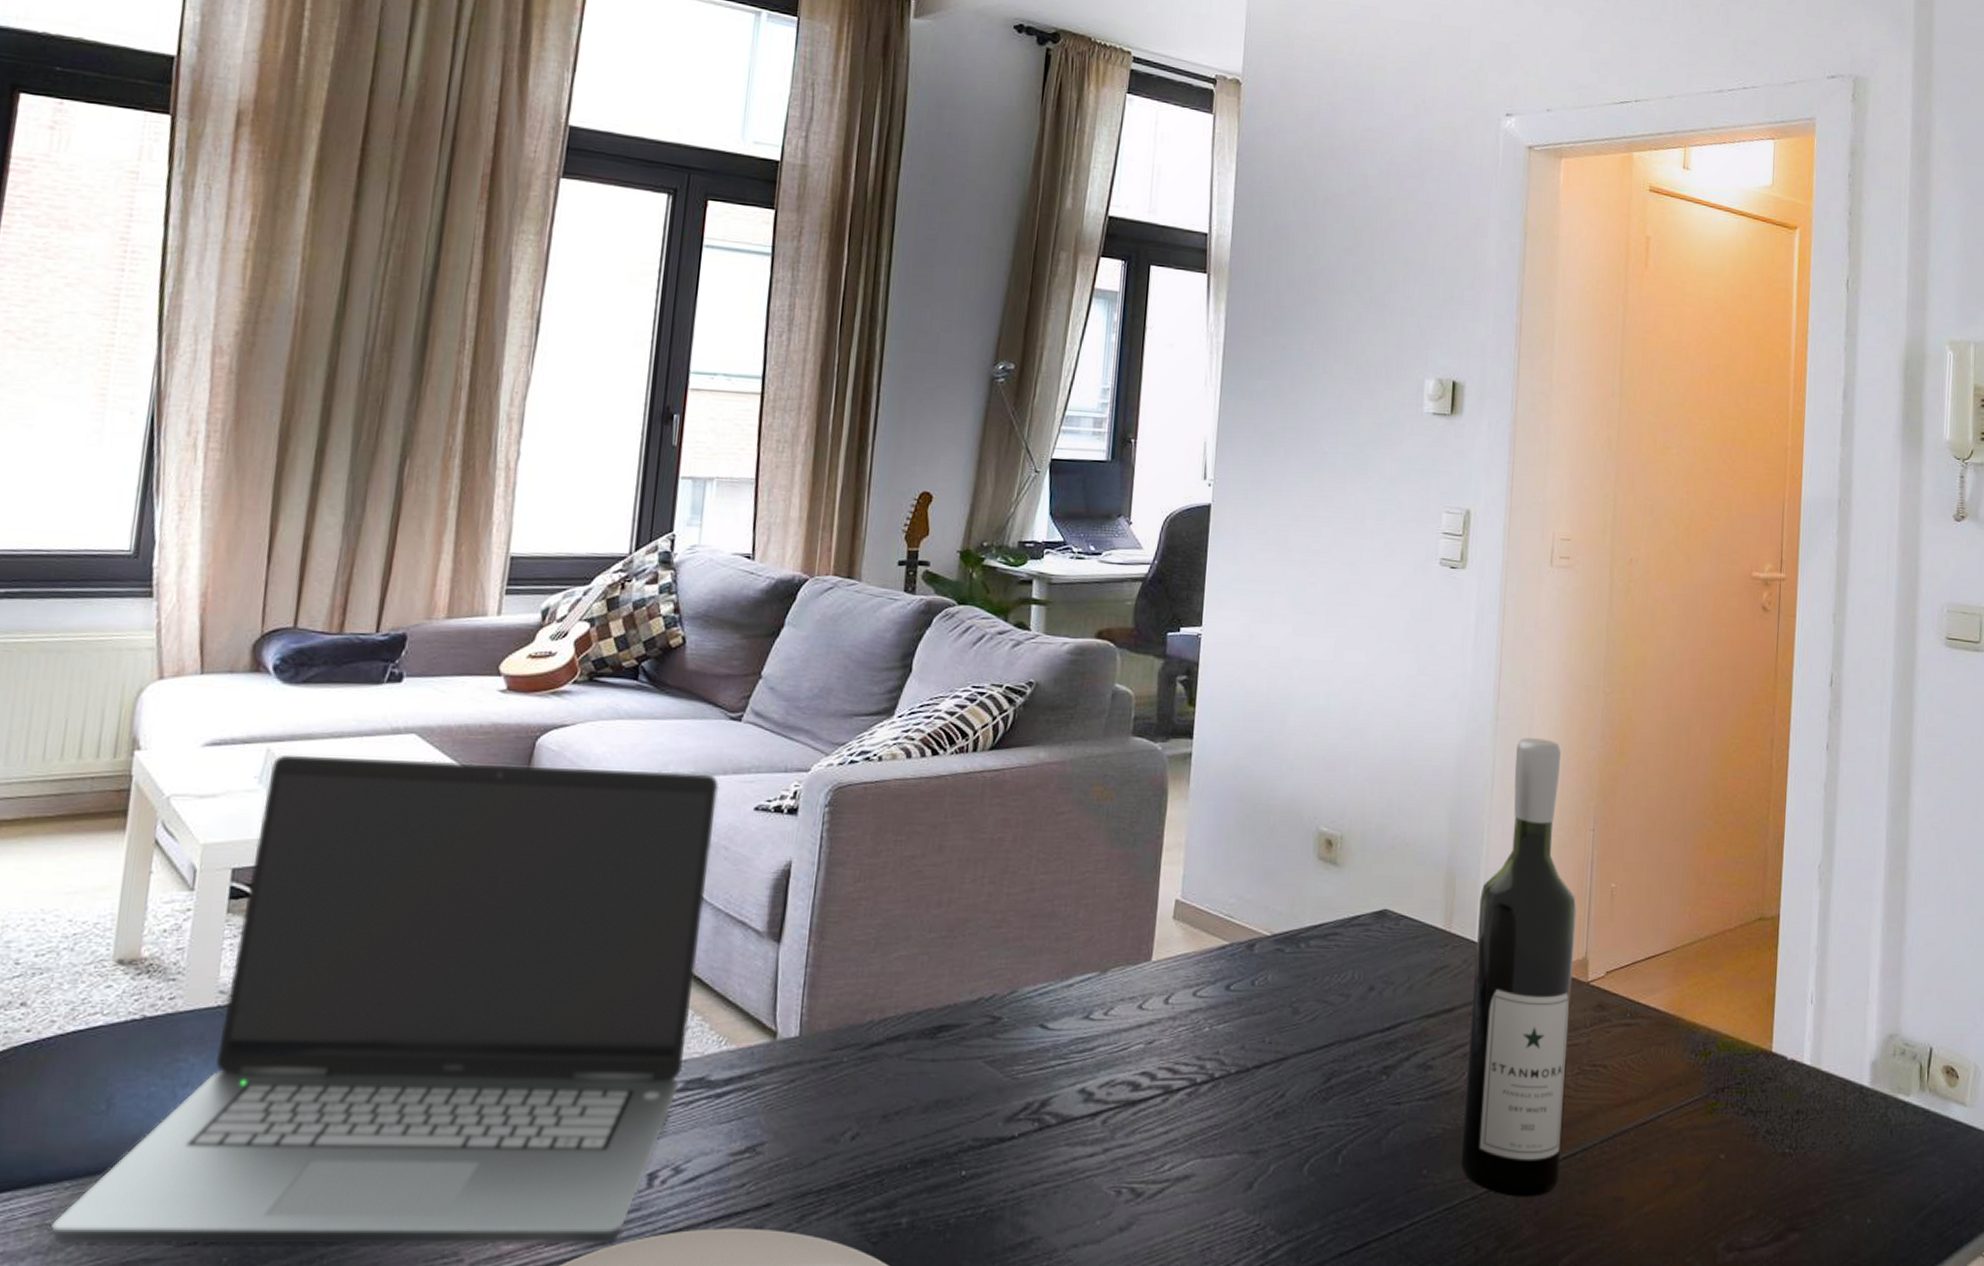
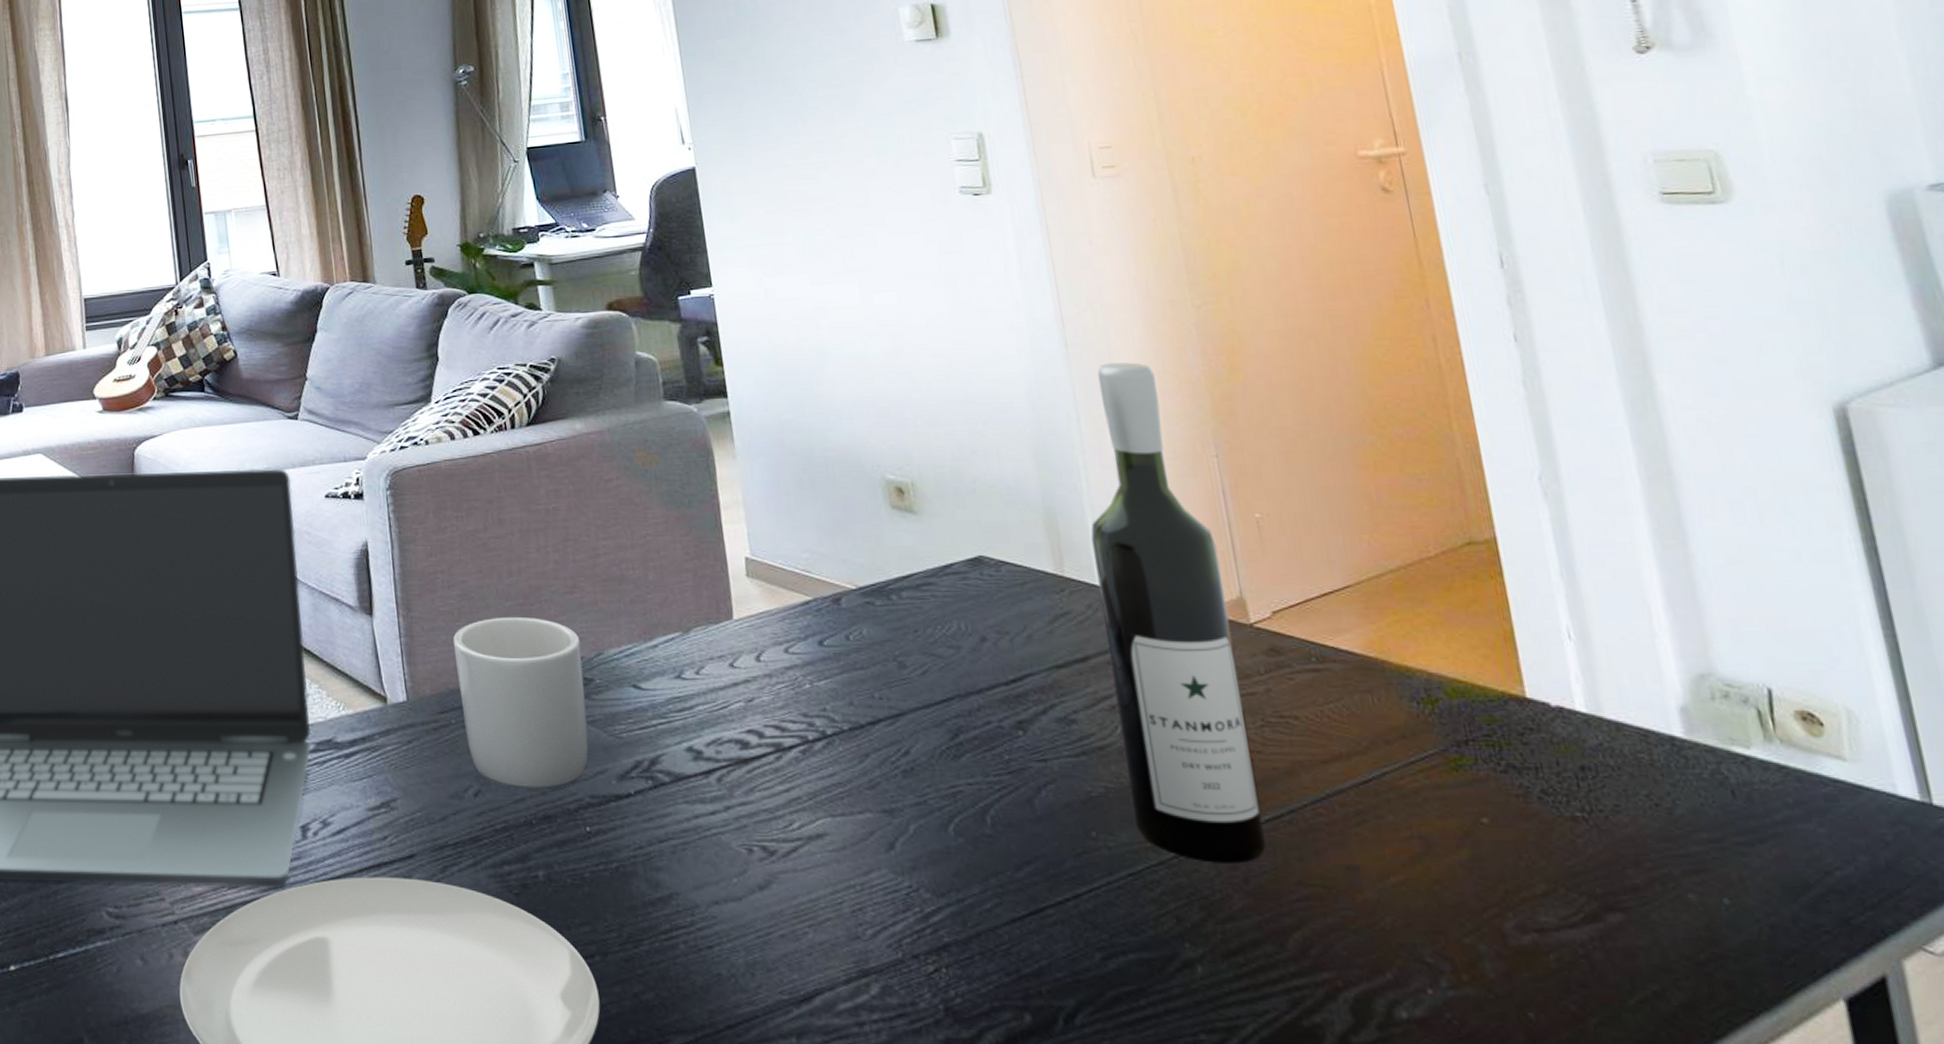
mug: none [855,949,997,1133] -> present [452,616,589,790]

